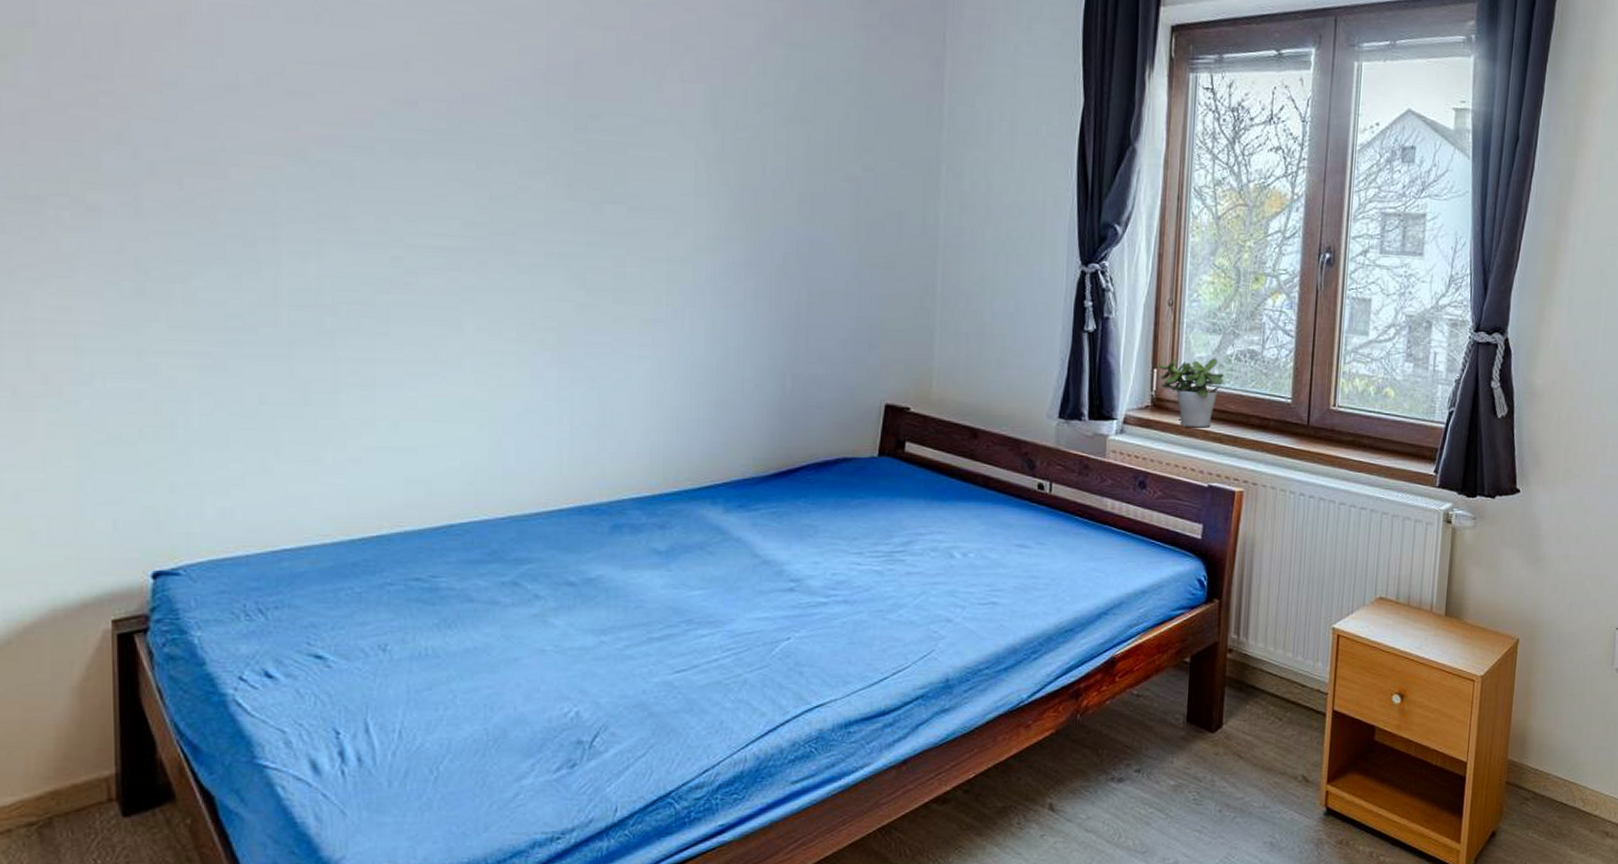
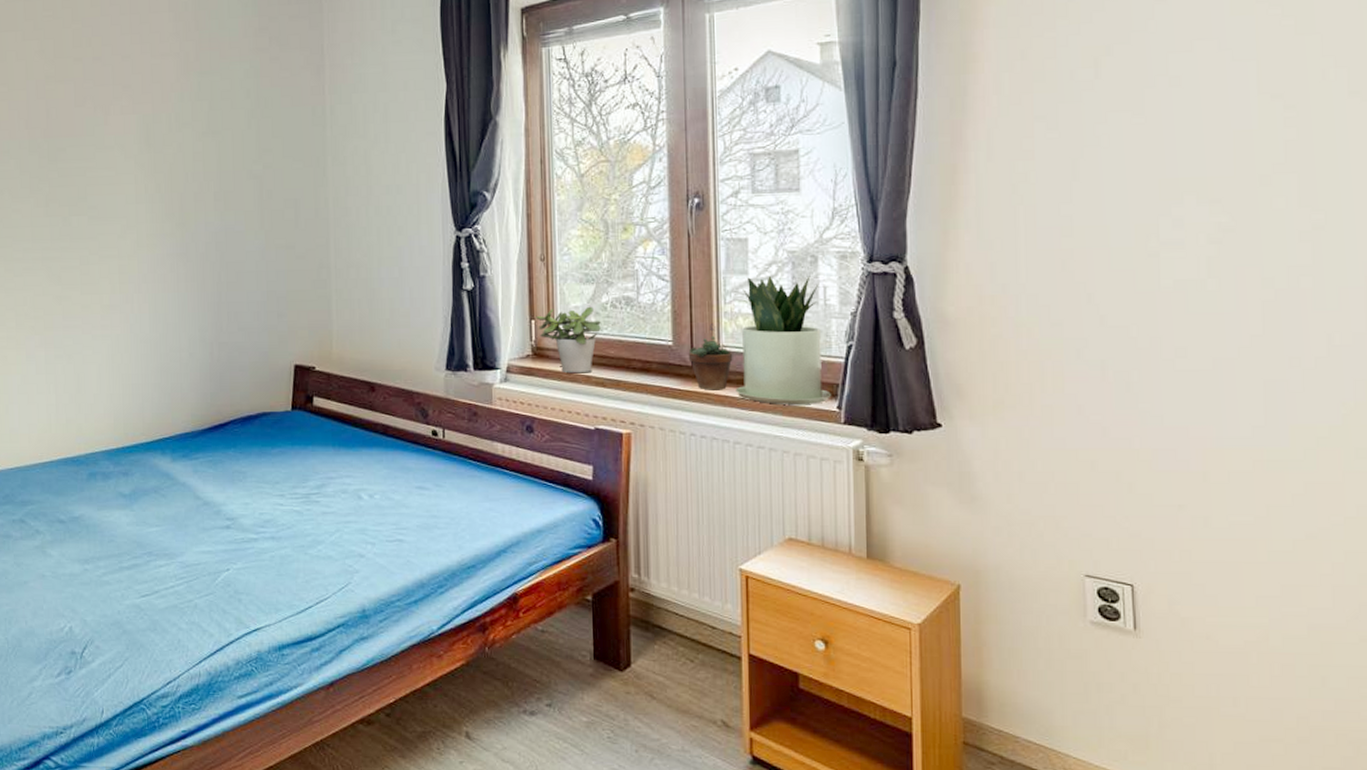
succulent plant: none [1305,383,1347,451] -> present [688,324,733,390]
planter: none [1346,338,1431,467] -> present [735,275,832,404]

